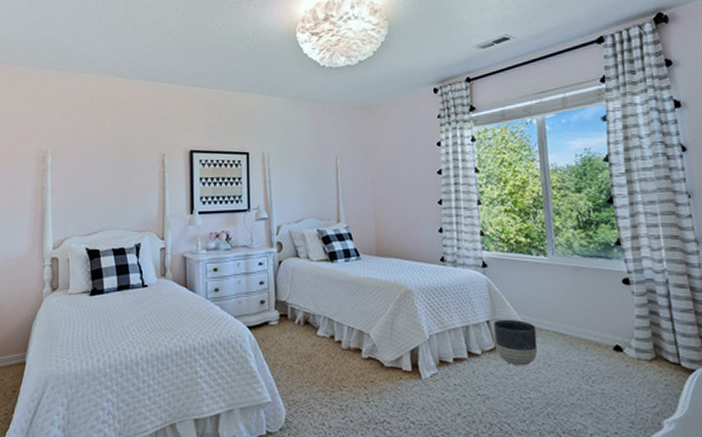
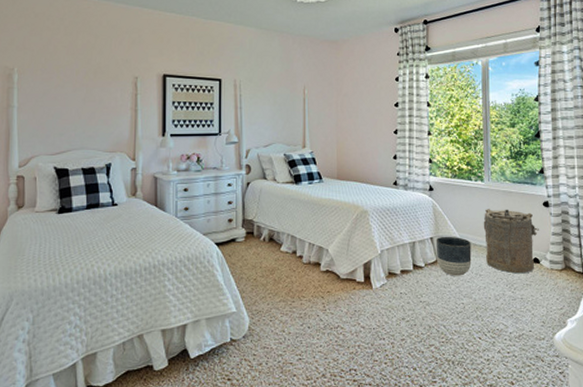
laundry hamper: none [549,287,619,364] -> present [483,209,539,274]

